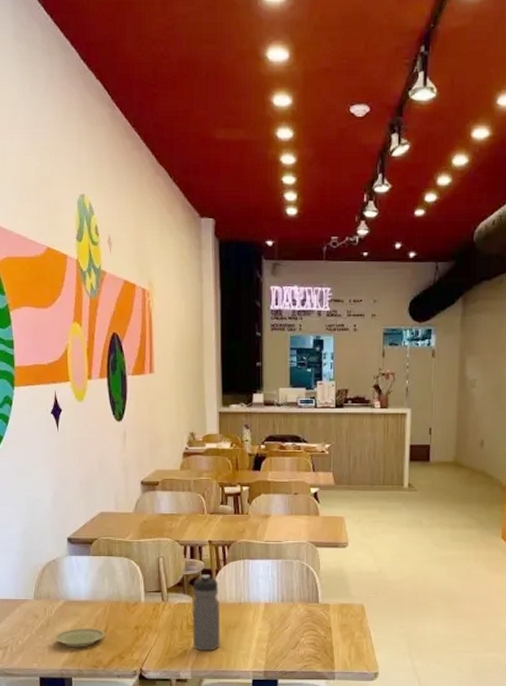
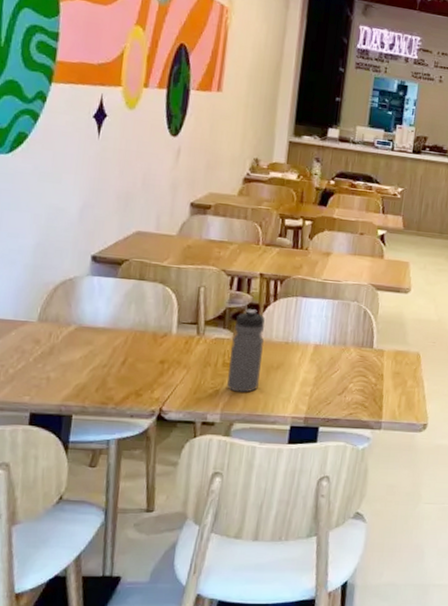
plate: present [55,628,105,647] -> none [57,358,122,380]

